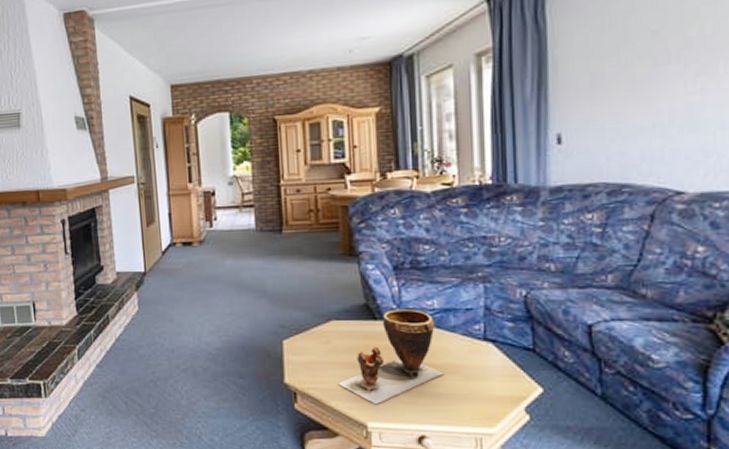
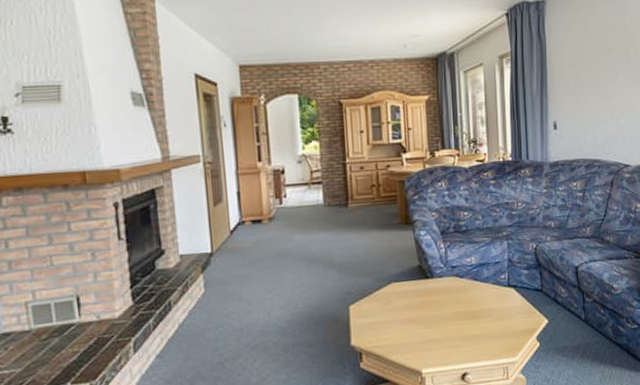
clay pot: present [338,308,444,405] -> none [398,265,480,353]

